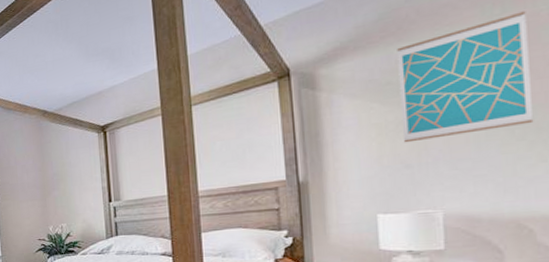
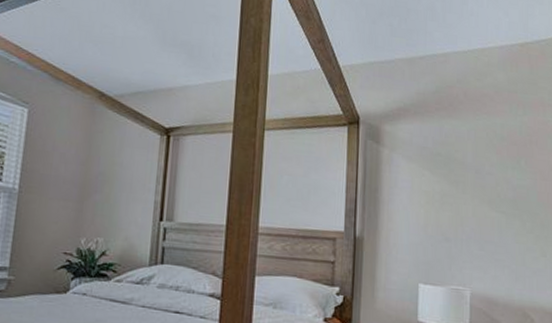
wall art: present [397,11,534,143] -> none [445,117,540,220]

